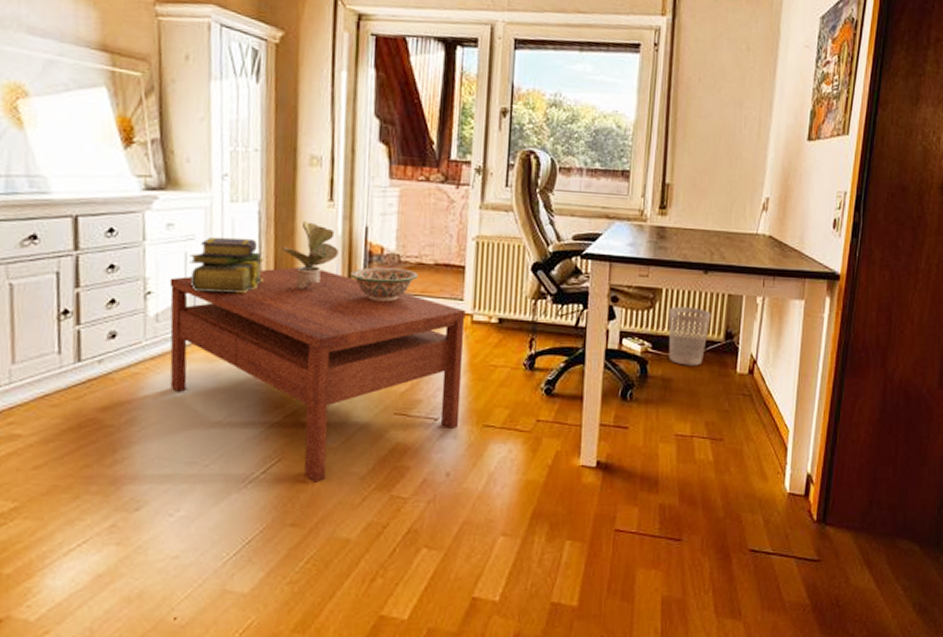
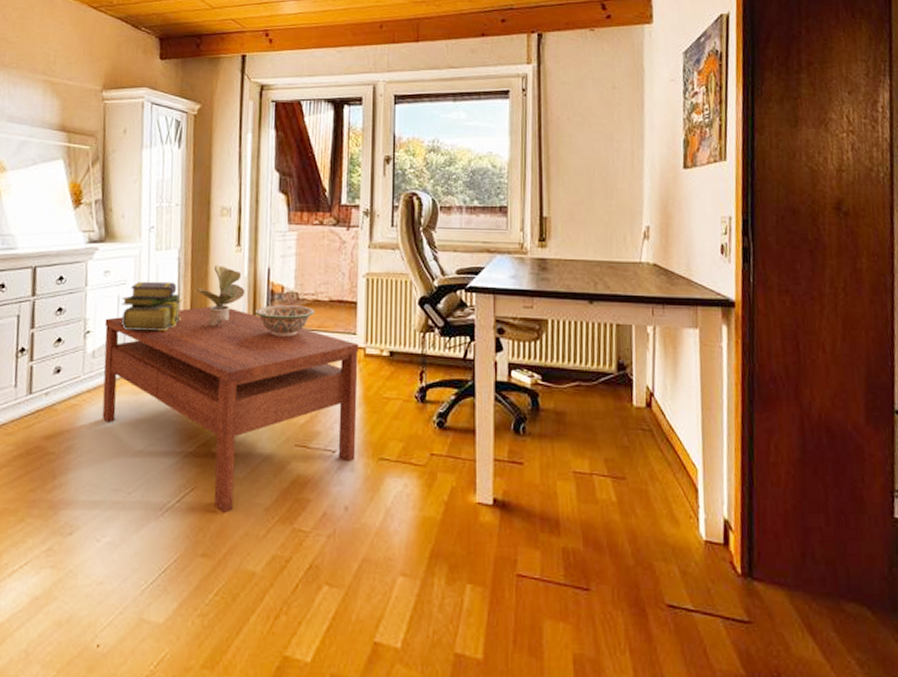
wastebasket: present [668,307,711,366] -> none [557,338,601,399]

